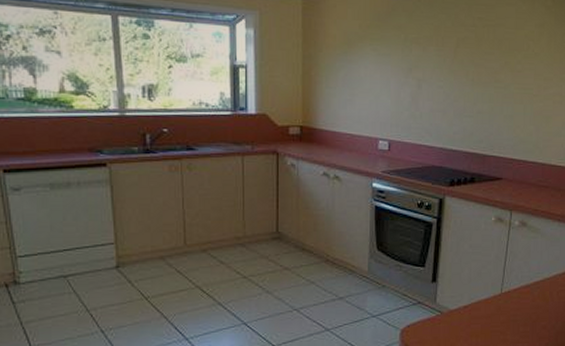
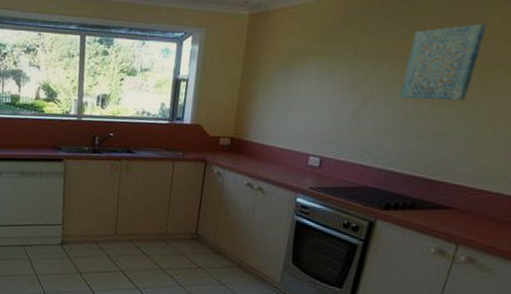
wall art: none [447,14,505,82] -> present [399,24,487,101]

